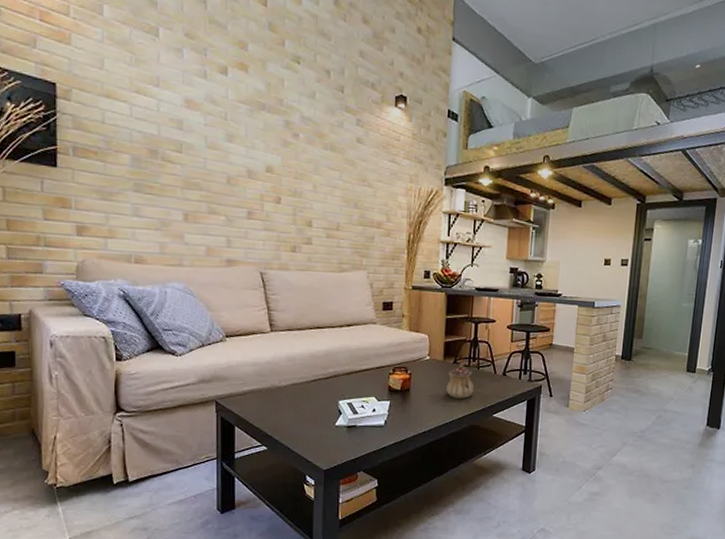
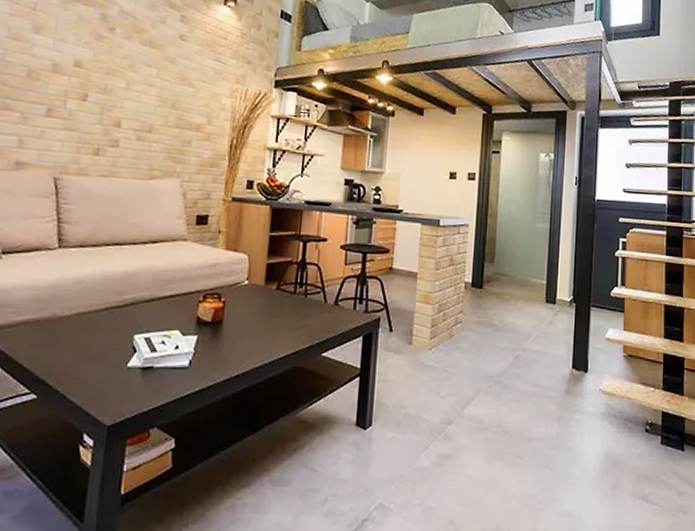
teapot: present [446,363,474,399] -> none [267,289,301,334]

